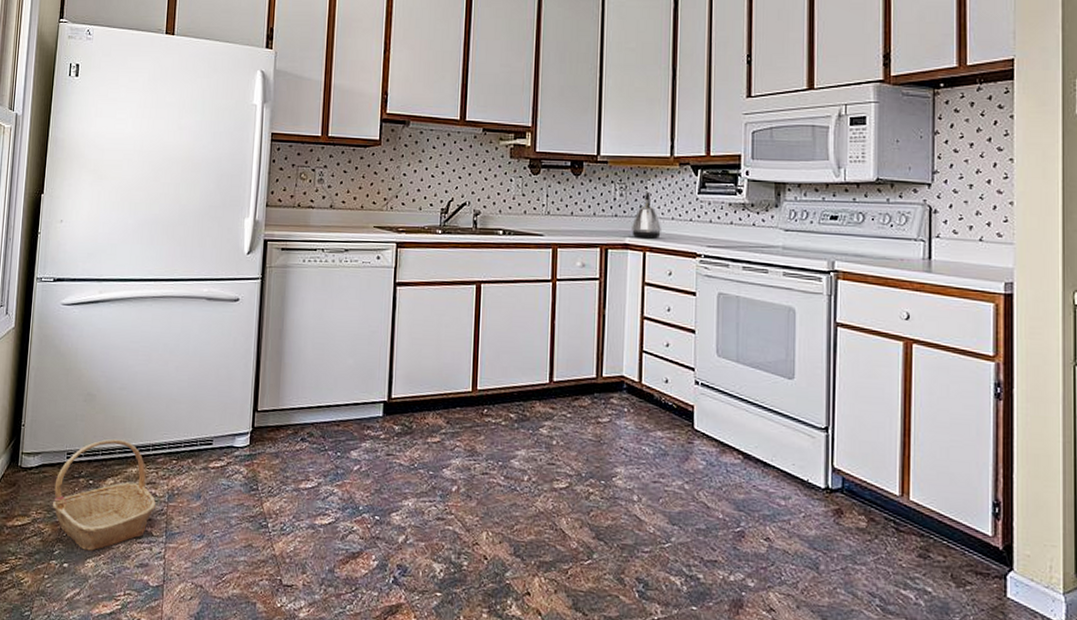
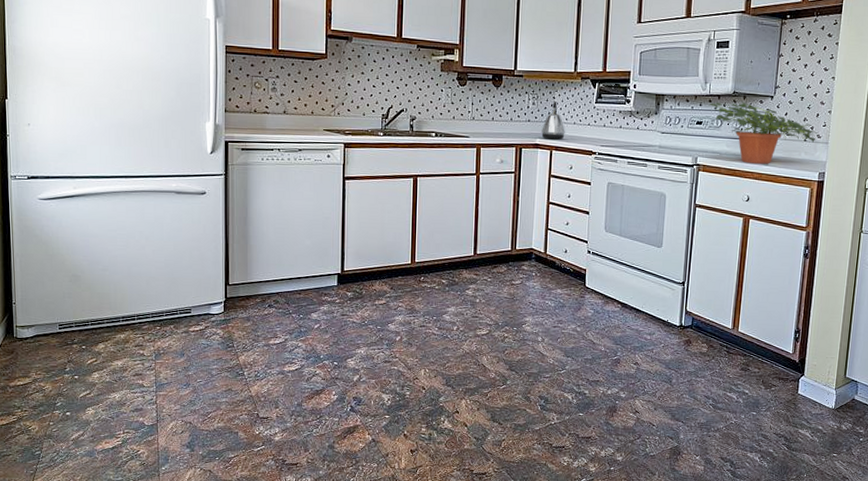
basket: present [52,439,156,551] -> none [50,311,144,402]
potted plant: none [844,191,998,272] -> present [708,102,818,165]

